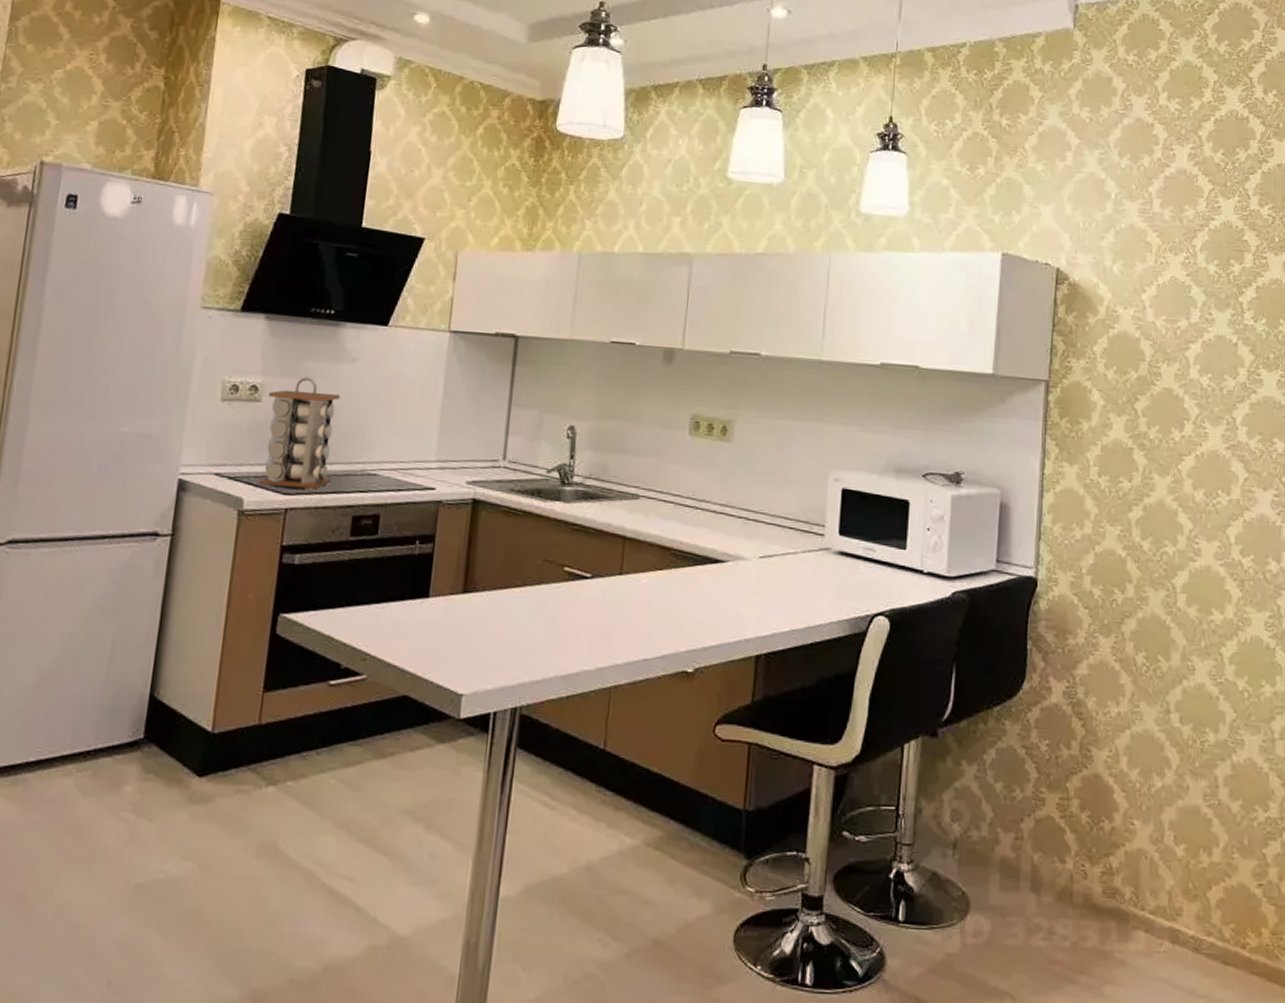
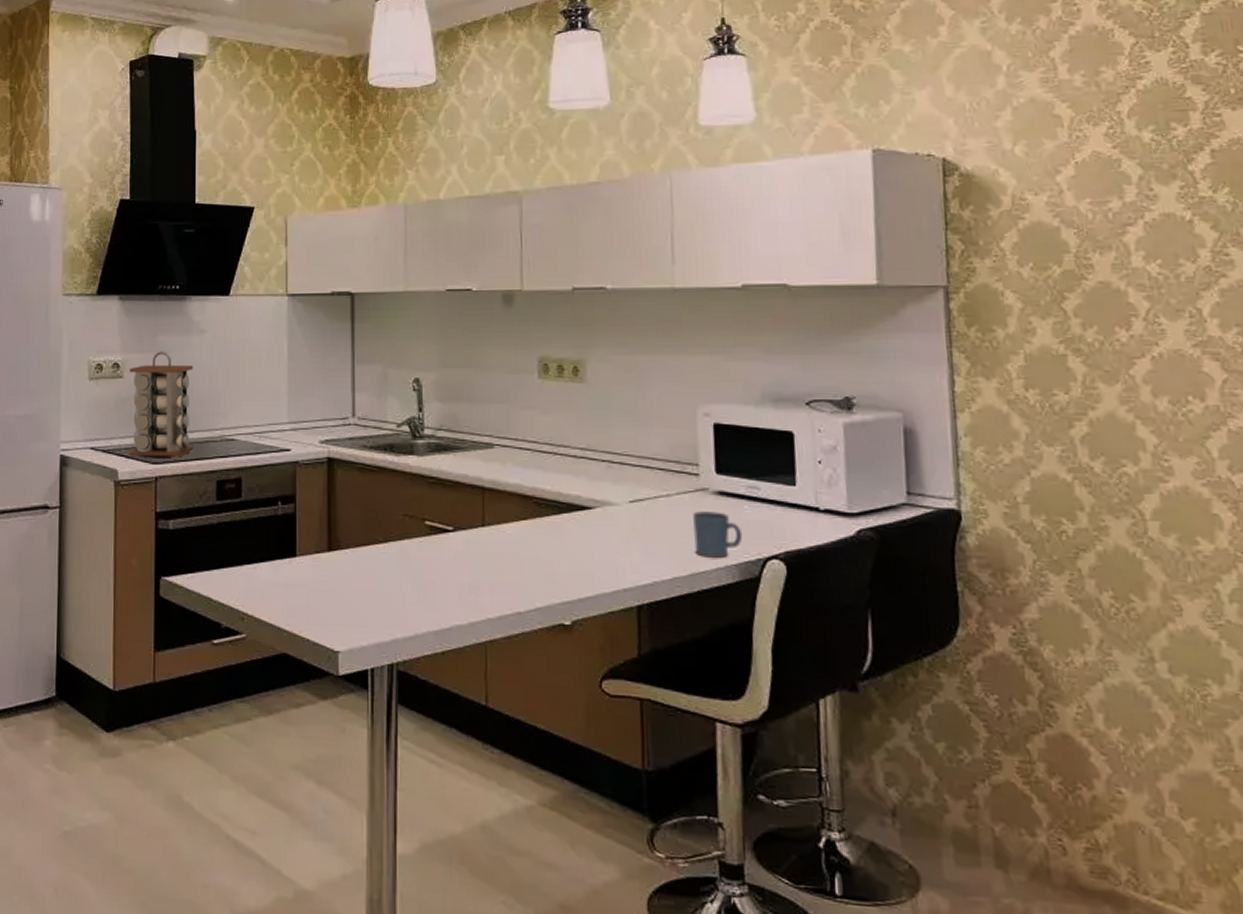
mug: none [813,569,856,614] -> present [693,511,743,559]

